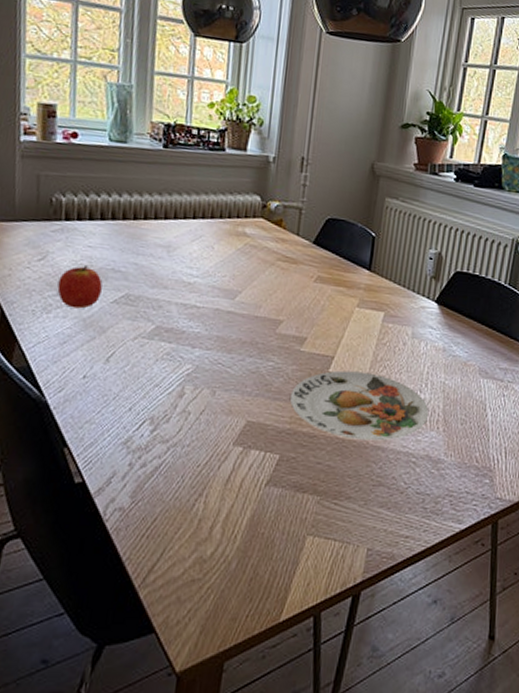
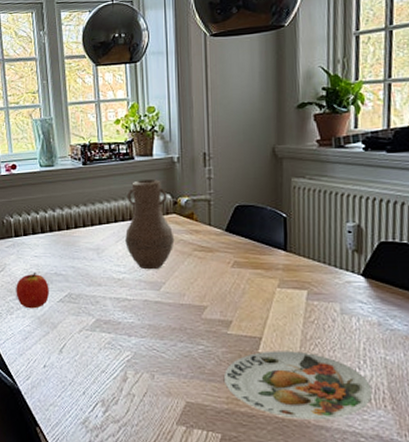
vase: none [202,175,259,277] -> present [125,180,175,270]

